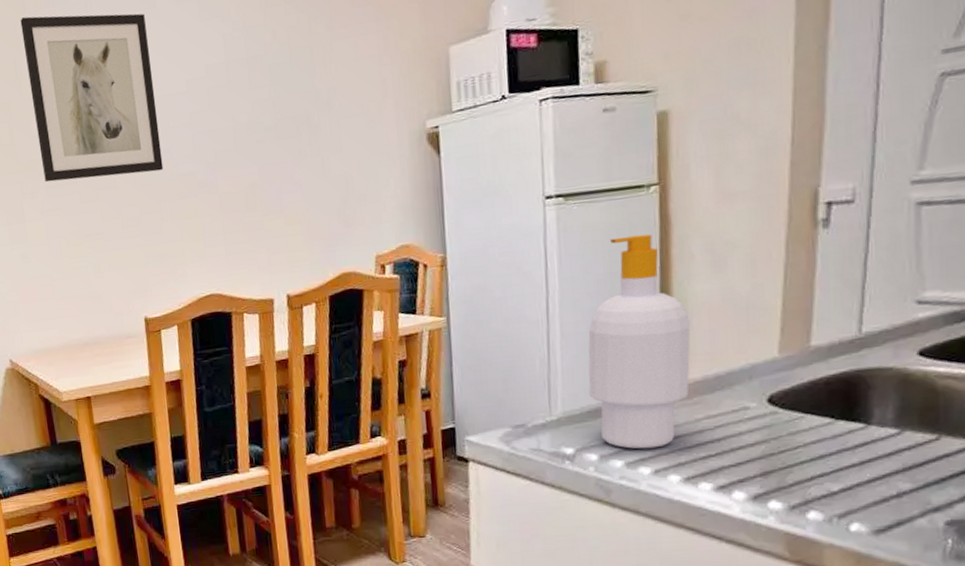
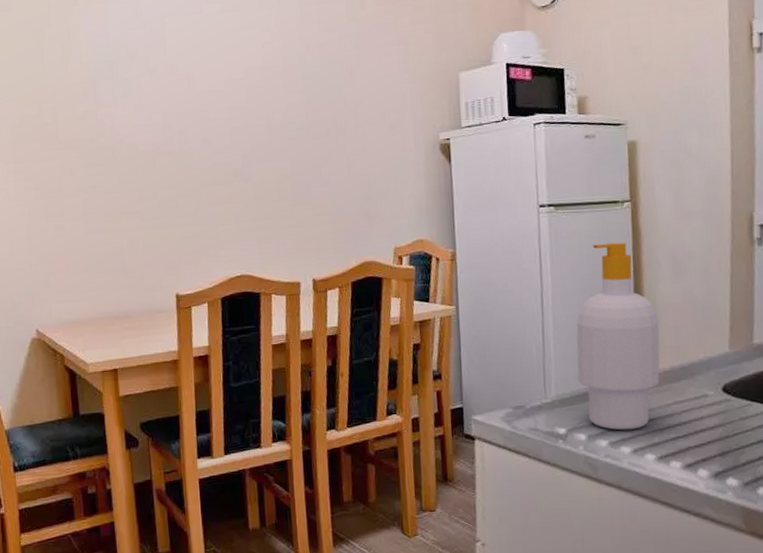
wall art: present [20,13,164,183] -> none [71,9,202,161]

